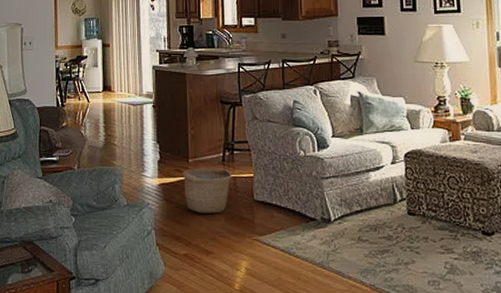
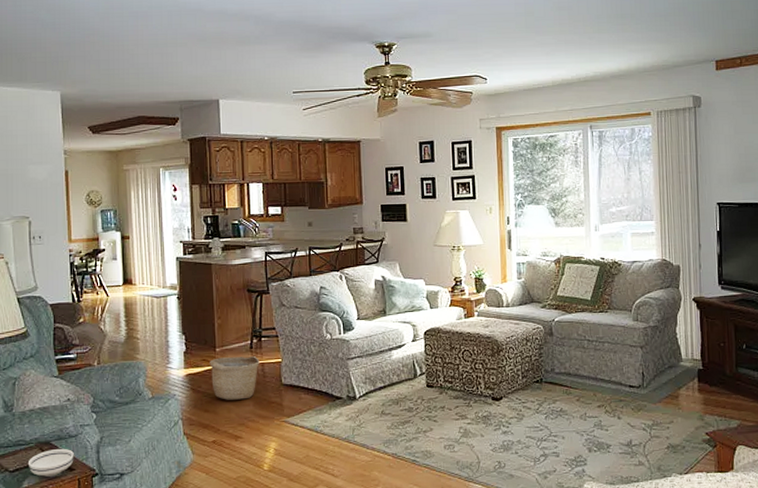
bowl: none [12,248,54,276] -> present [28,448,74,477]

